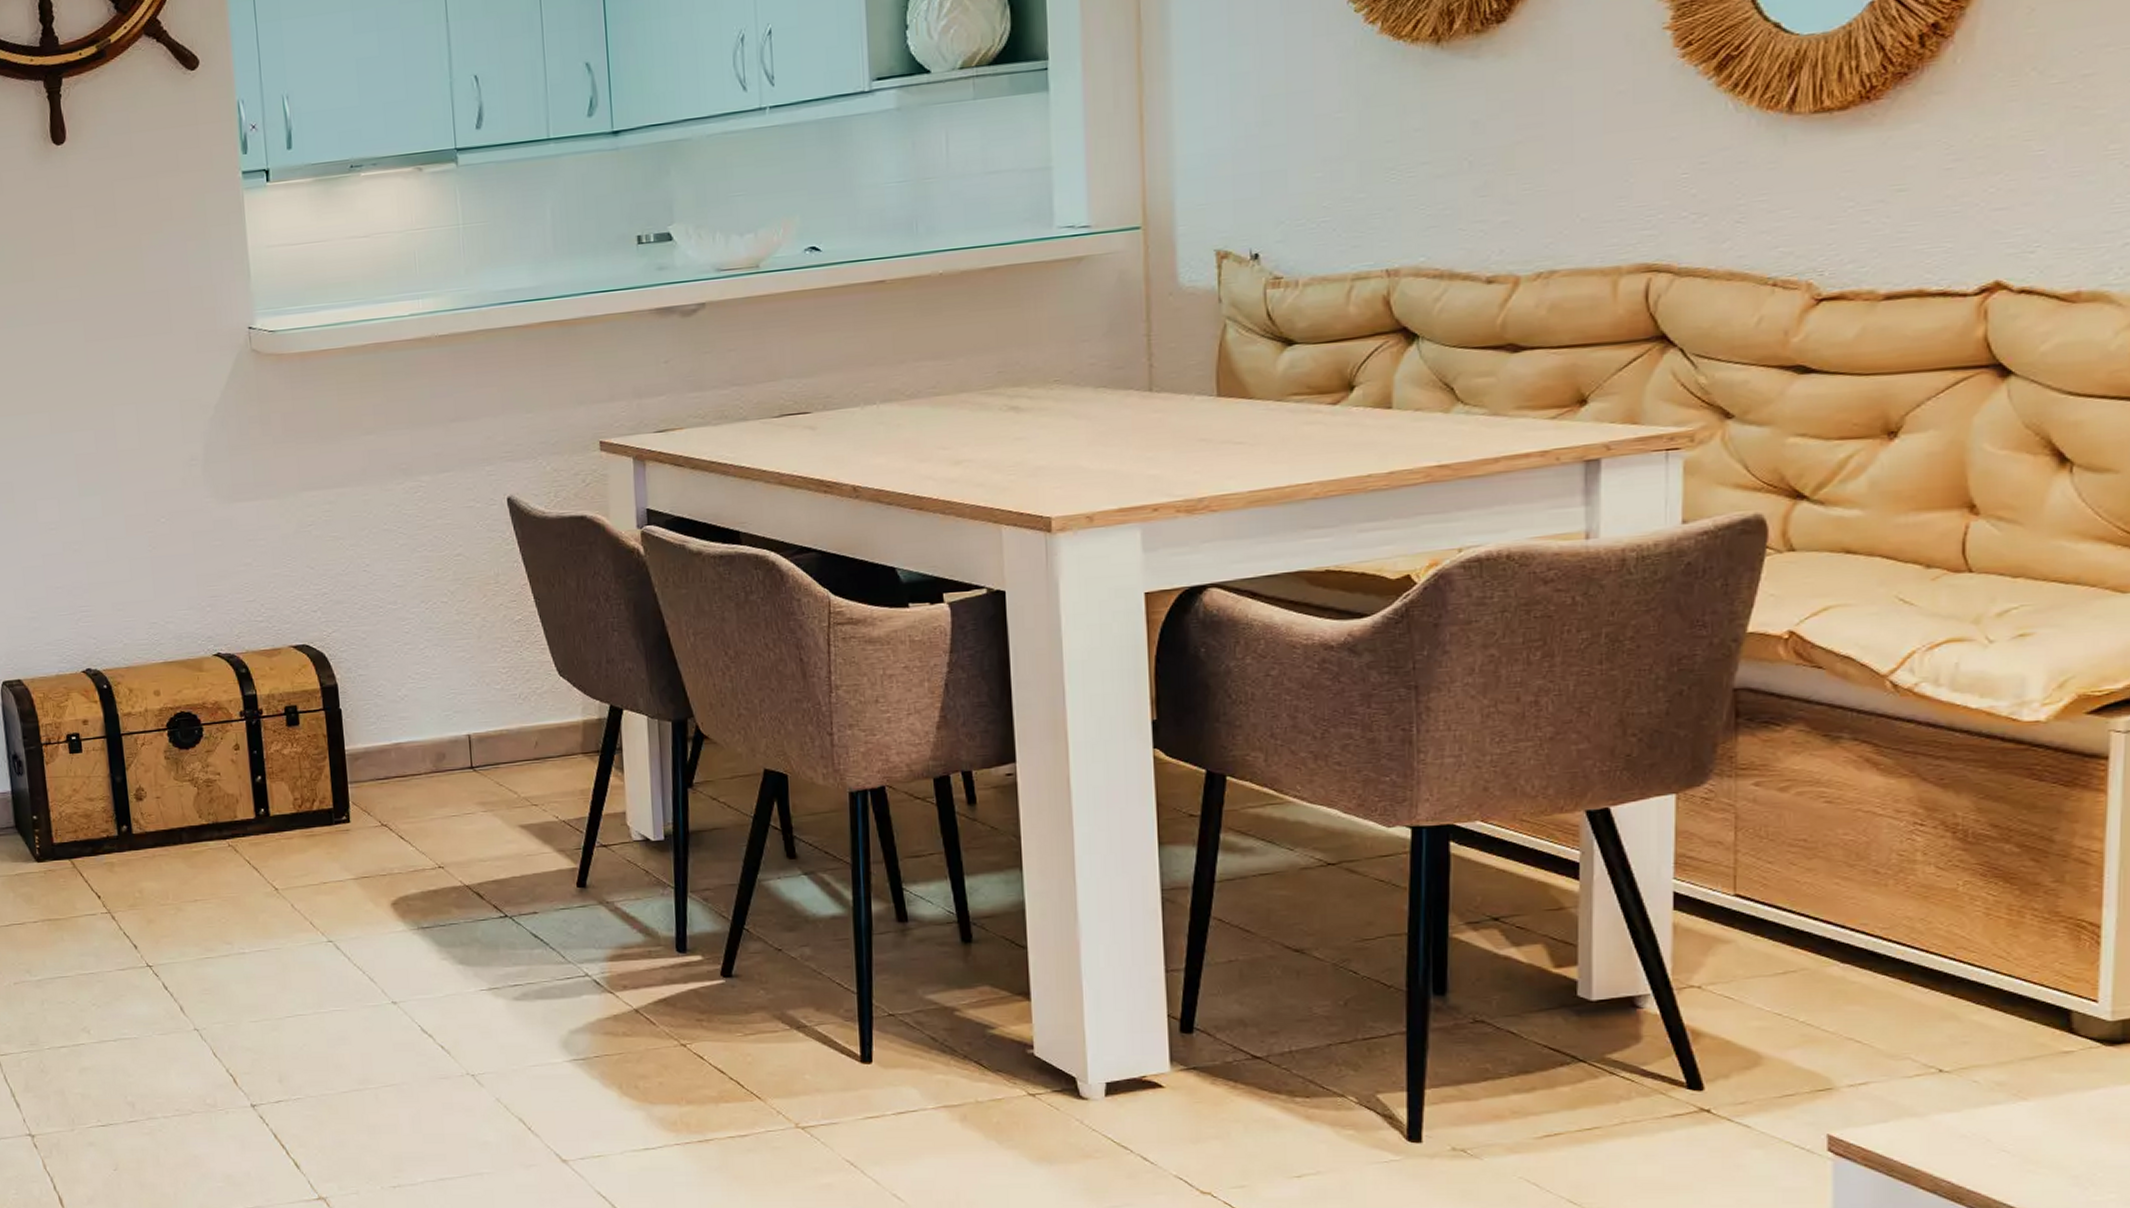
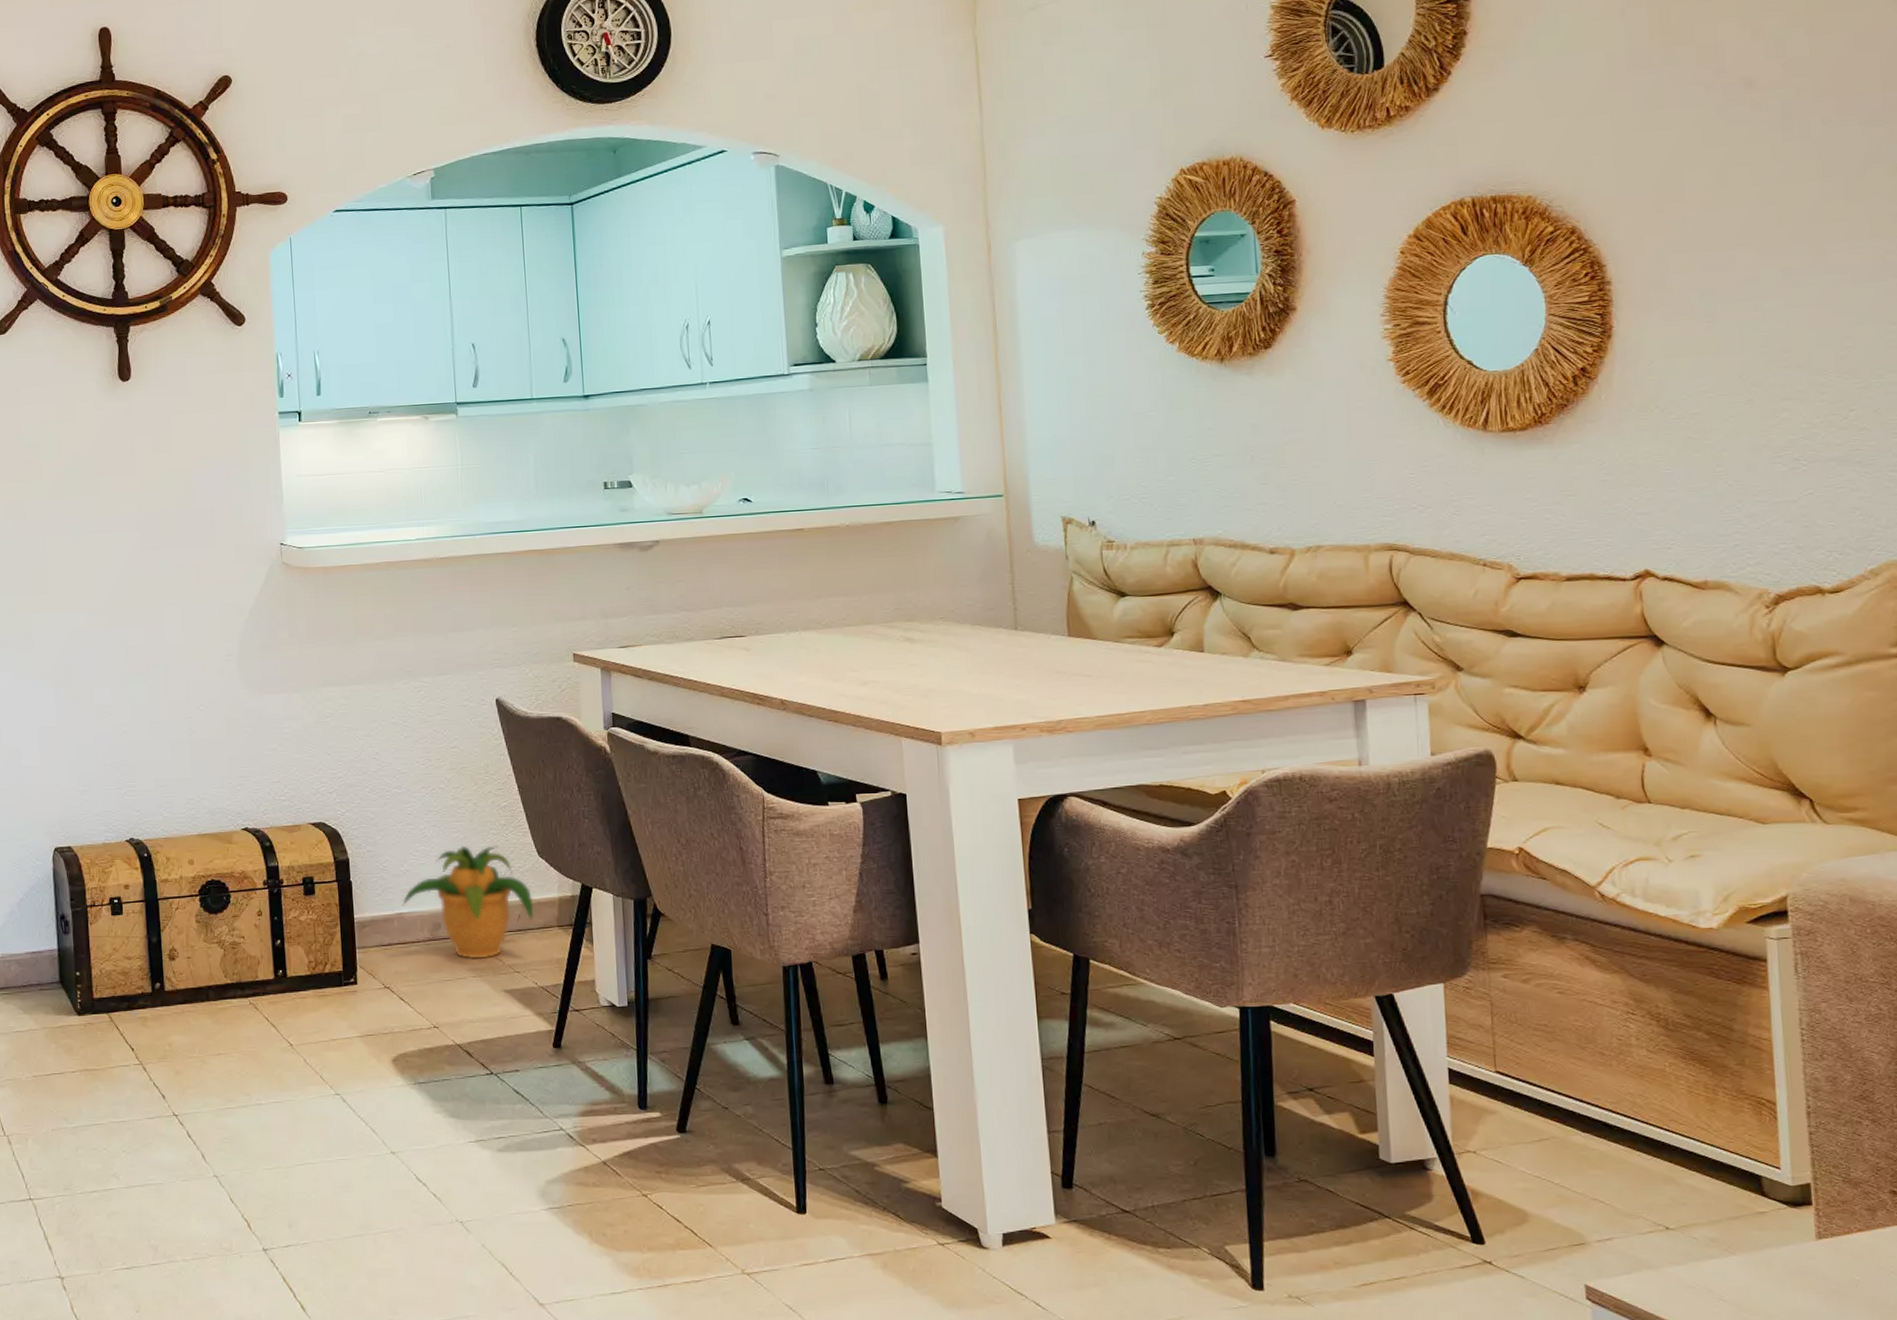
potted plant: none [400,665,555,792] -> present [402,845,534,959]

